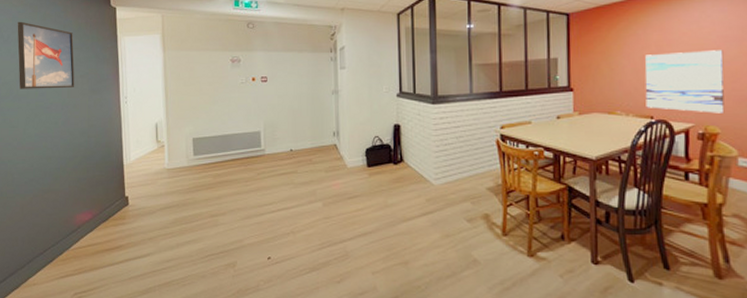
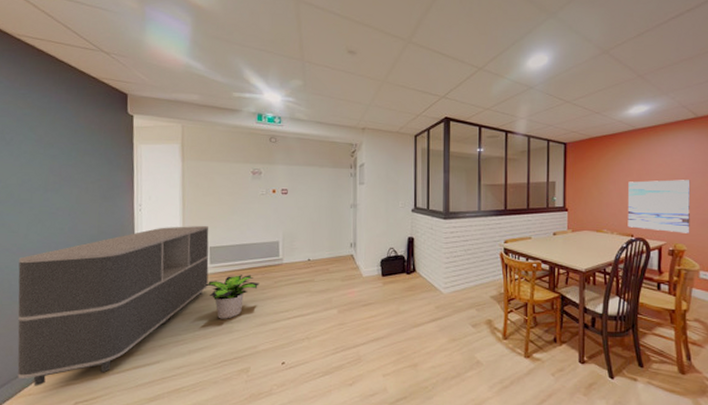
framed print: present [17,21,75,89] -> none [21,124,85,194]
sideboard: none [19,117,193,277] -> present [17,226,209,386]
potted plant: none [189,166,242,212] -> present [204,275,259,319]

